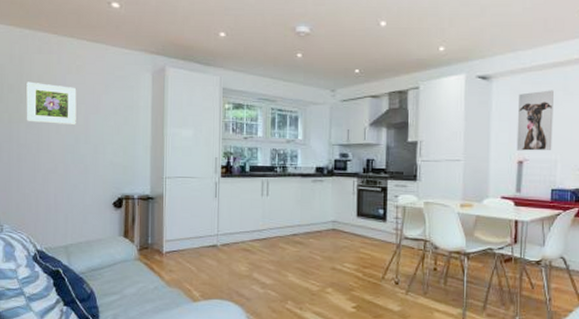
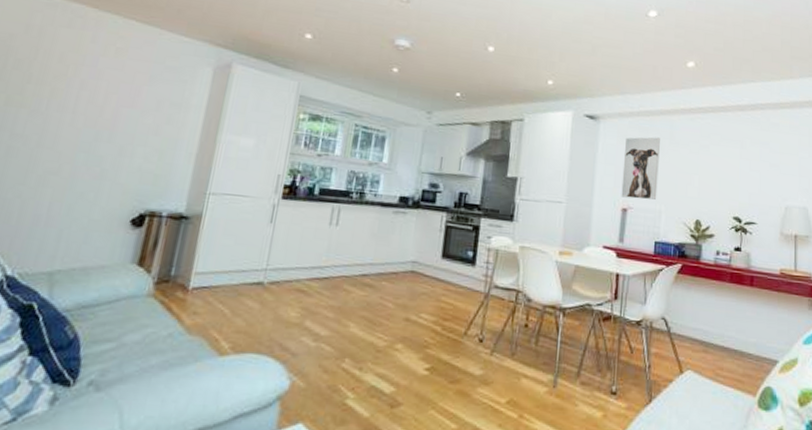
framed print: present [26,81,77,126] -> none [31,58,111,119]

